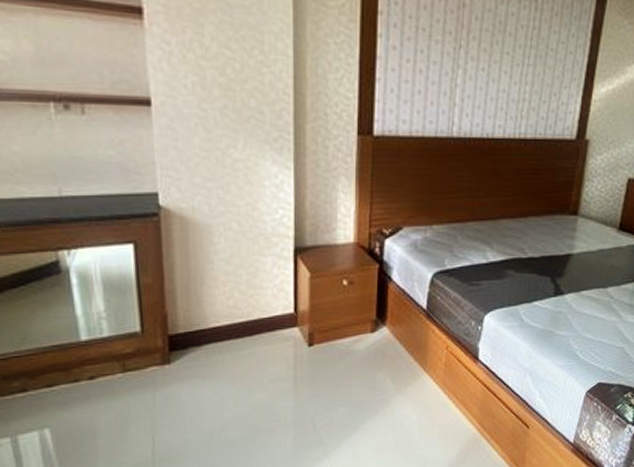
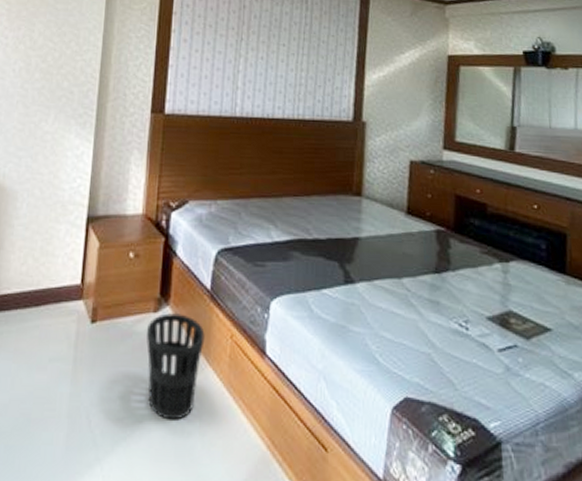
wastebasket: none [365,332,421,419] -> present [147,313,205,420]

